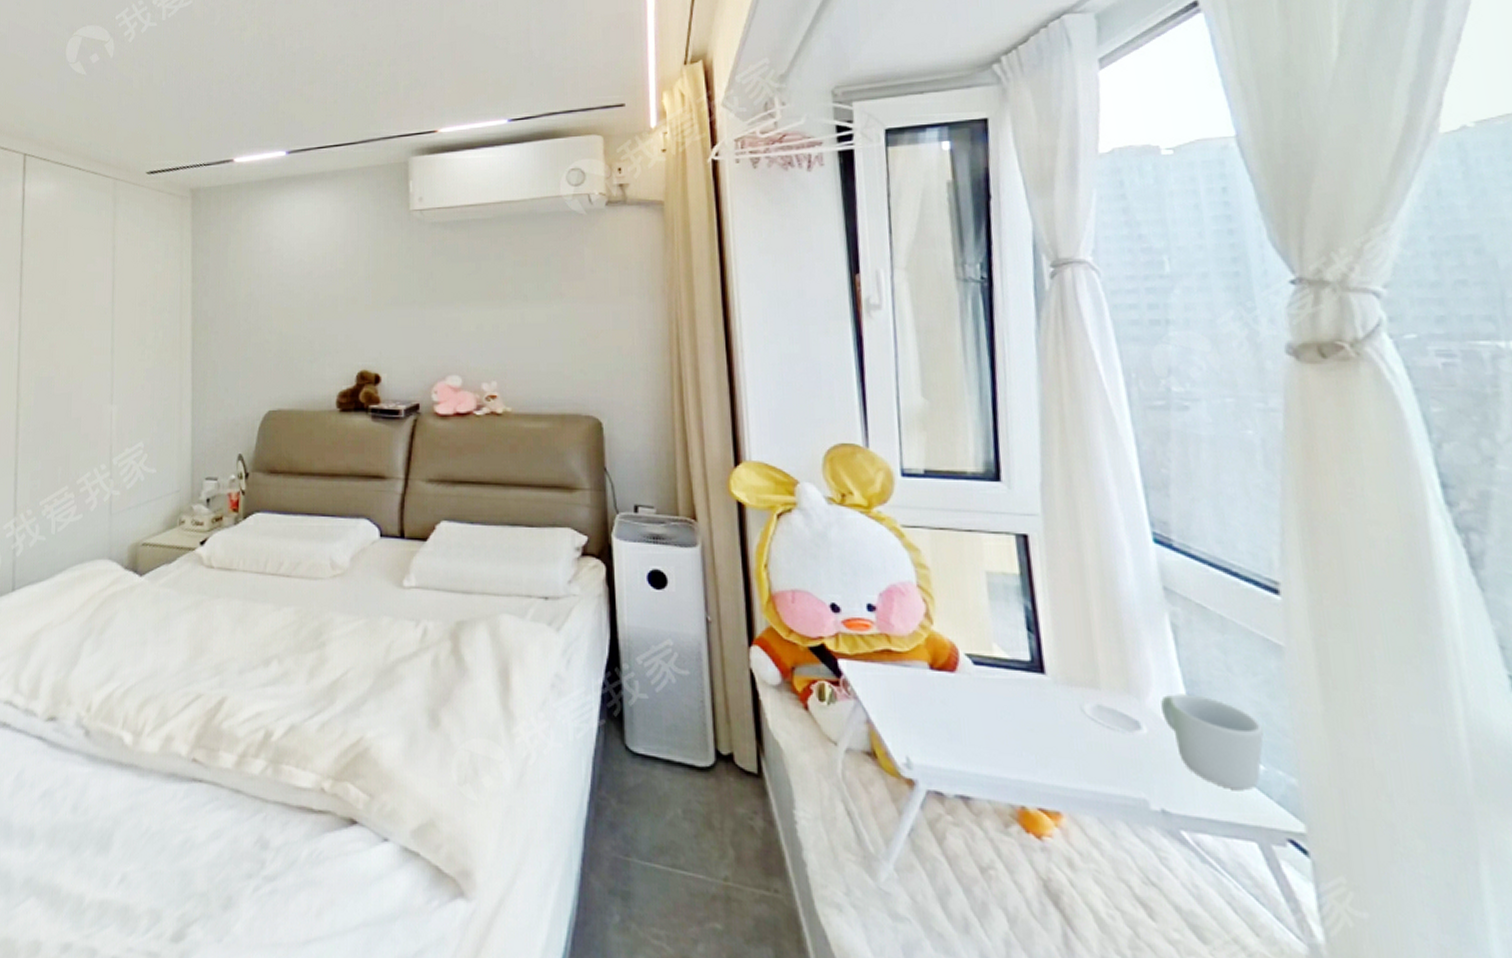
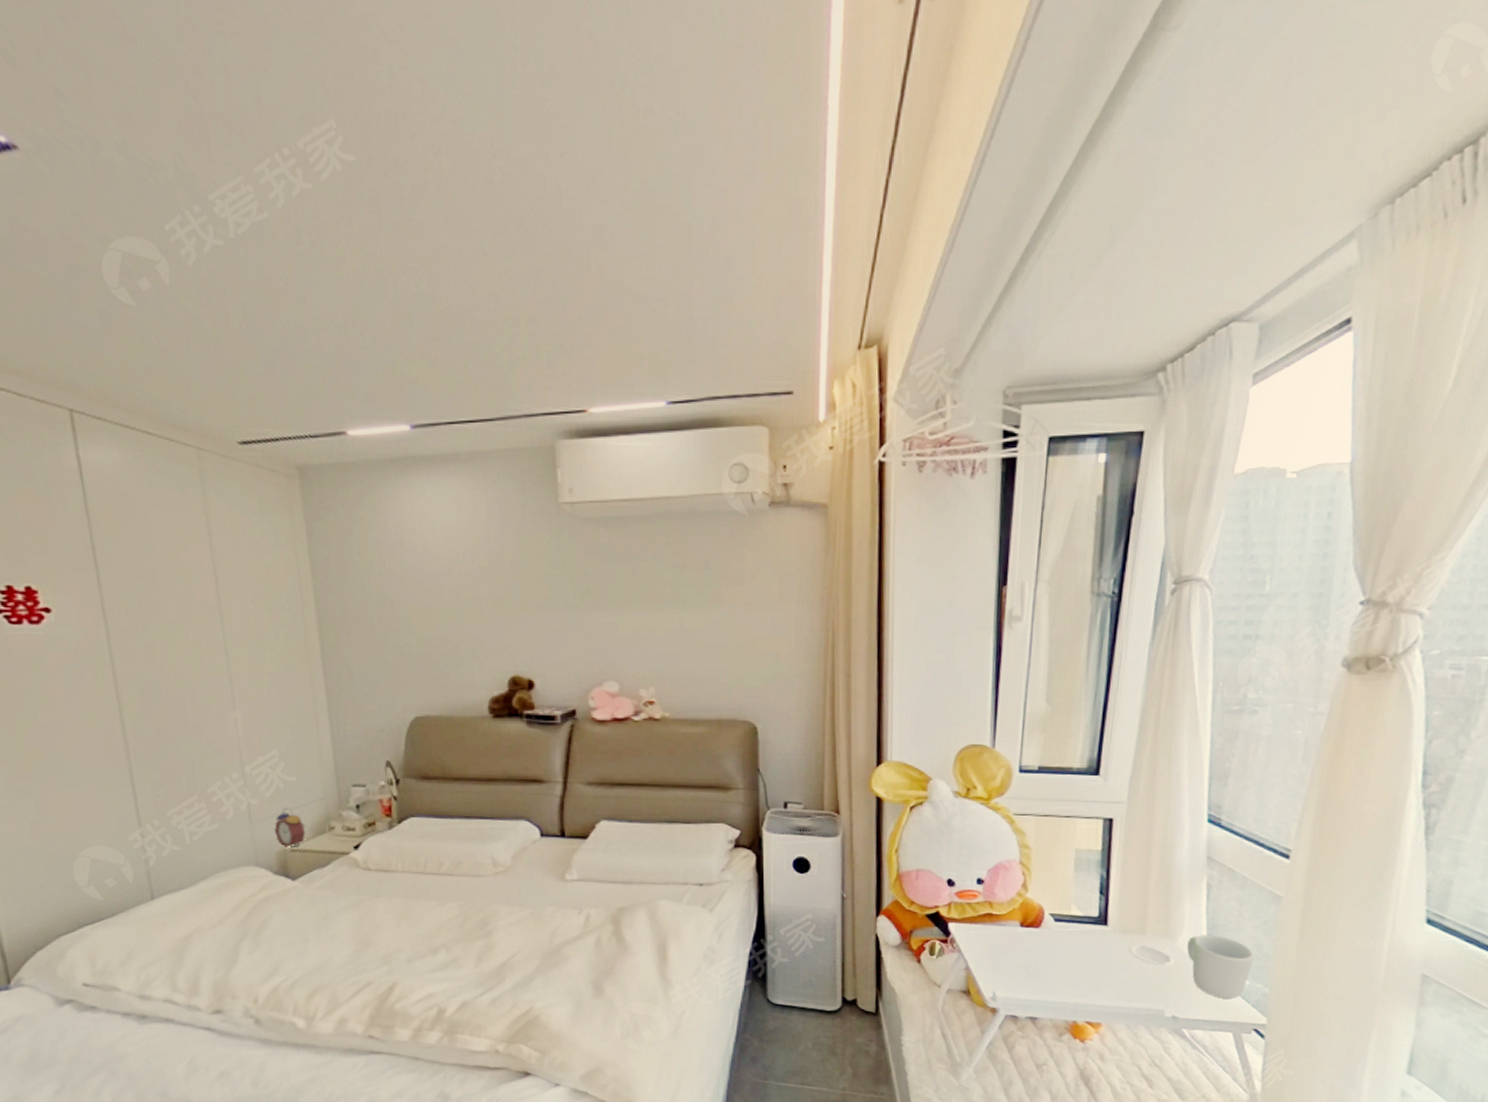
alarm clock: none [131,499,159,541] -> present [275,807,306,848]

